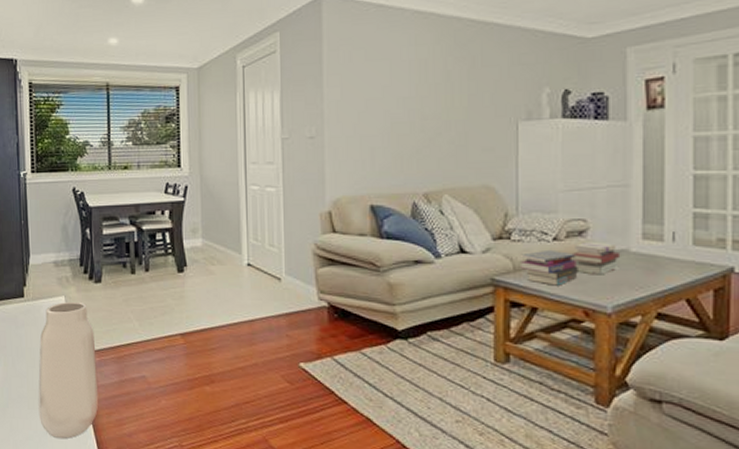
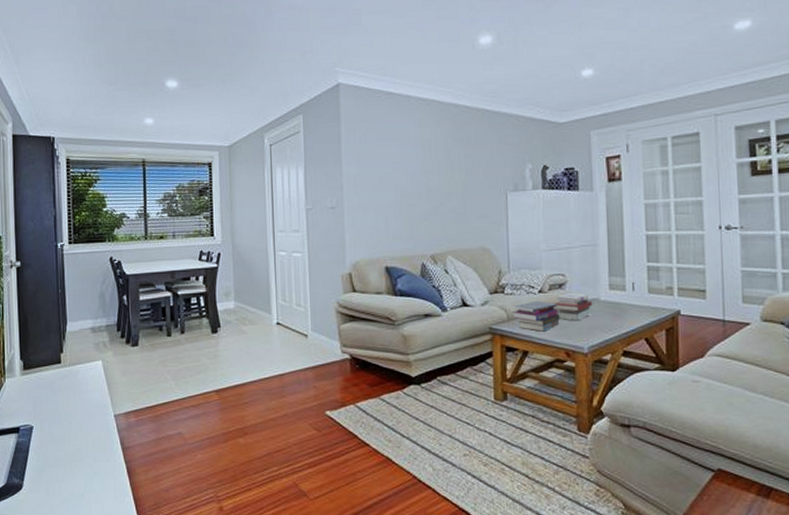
vase: present [38,301,99,439] -> none [75,365,136,499]

